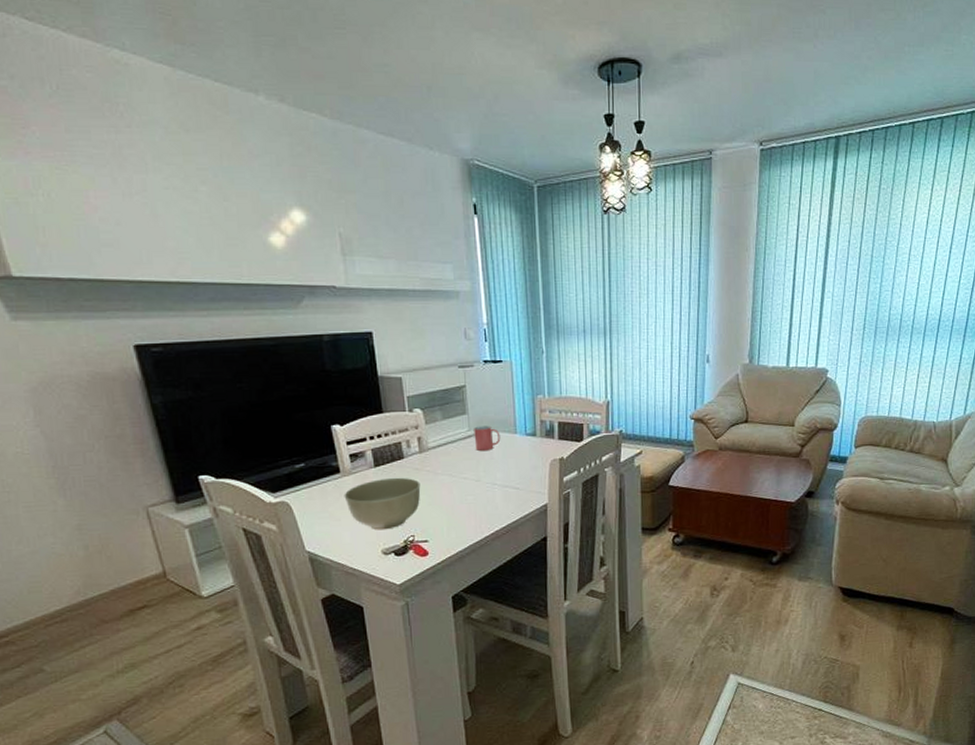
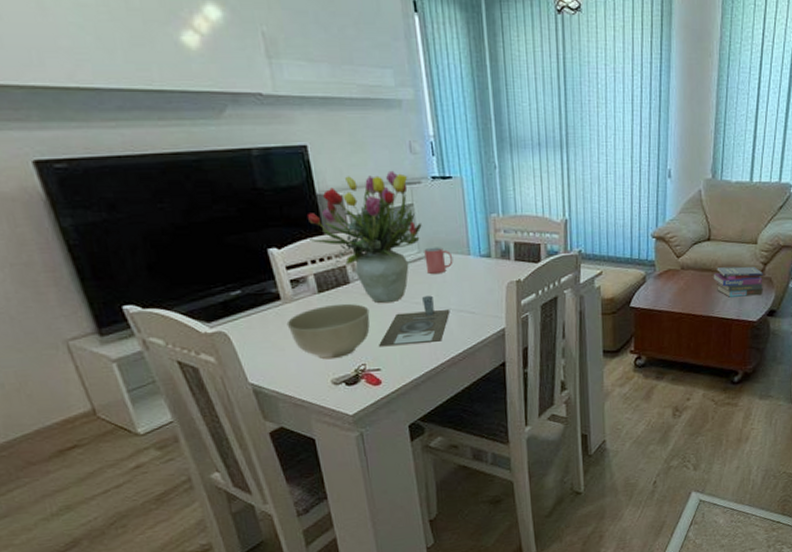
flower arrangement: none [368,355,473,478] -> present [306,170,422,304]
place setting: none [428,471,496,520] -> present [379,295,450,347]
books: none [750,448,801,478] -> present [713,266,763,297]

